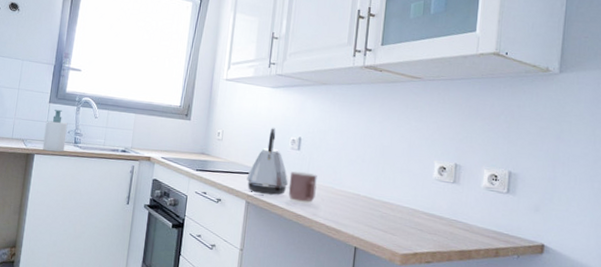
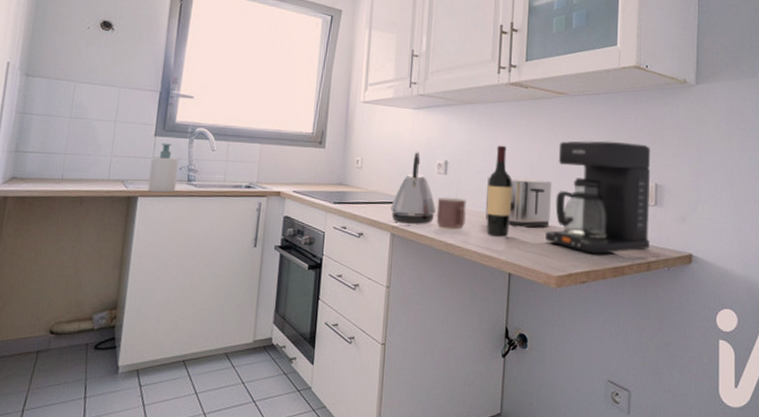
toaster: none [334,154,402,206] -> present [485,176,552,228]
wine bottle: none [335,125,363,214] -> present [486,145,513,238]
coffee maker: none [392,124,506,237] -> present [545,140,651,254]

